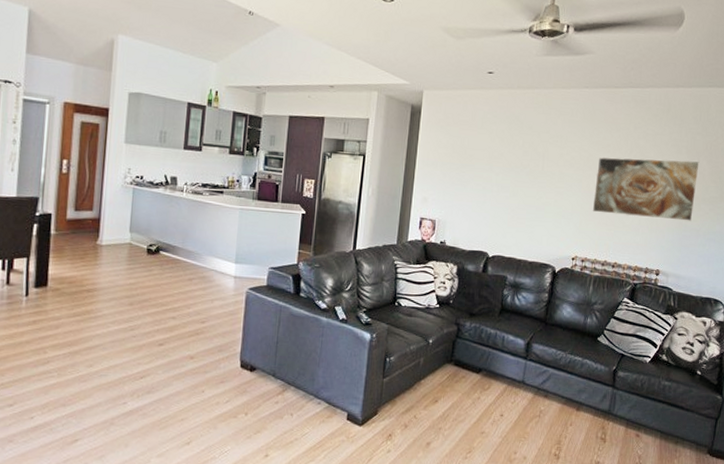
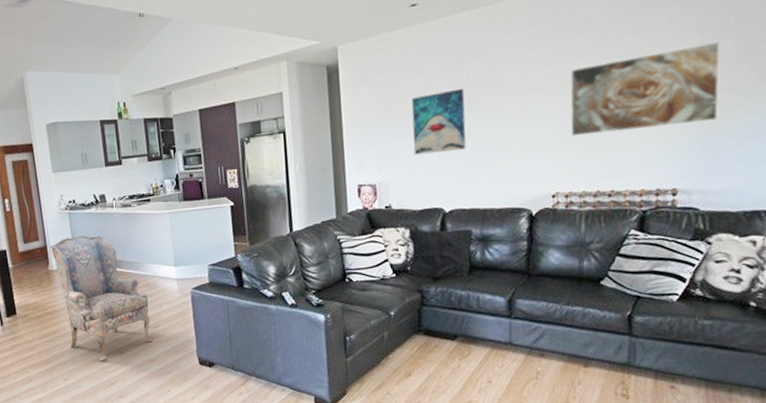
armchair: none [102,214,201,350] -> present [49,235,152,361]
wall art: none [471,151,519,205] -> present [411,88,466,155]

